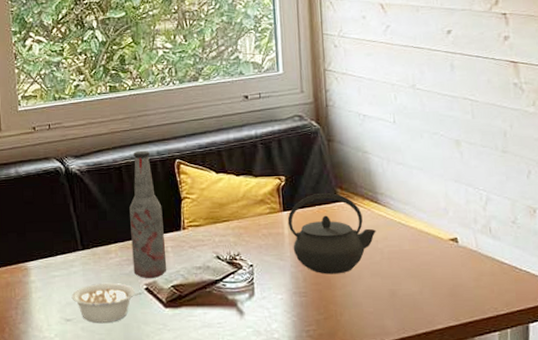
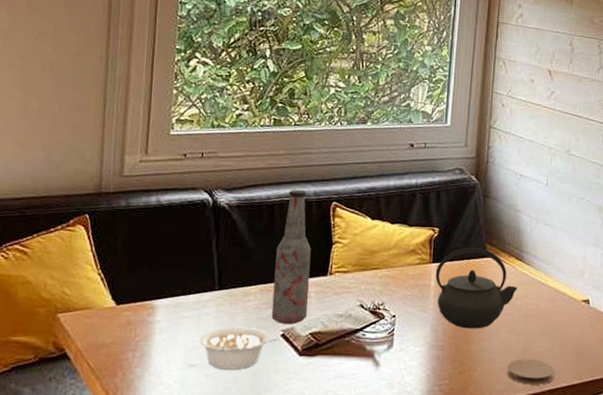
coaster: none [375,302,428,328] -> present [507,359,555,385]

